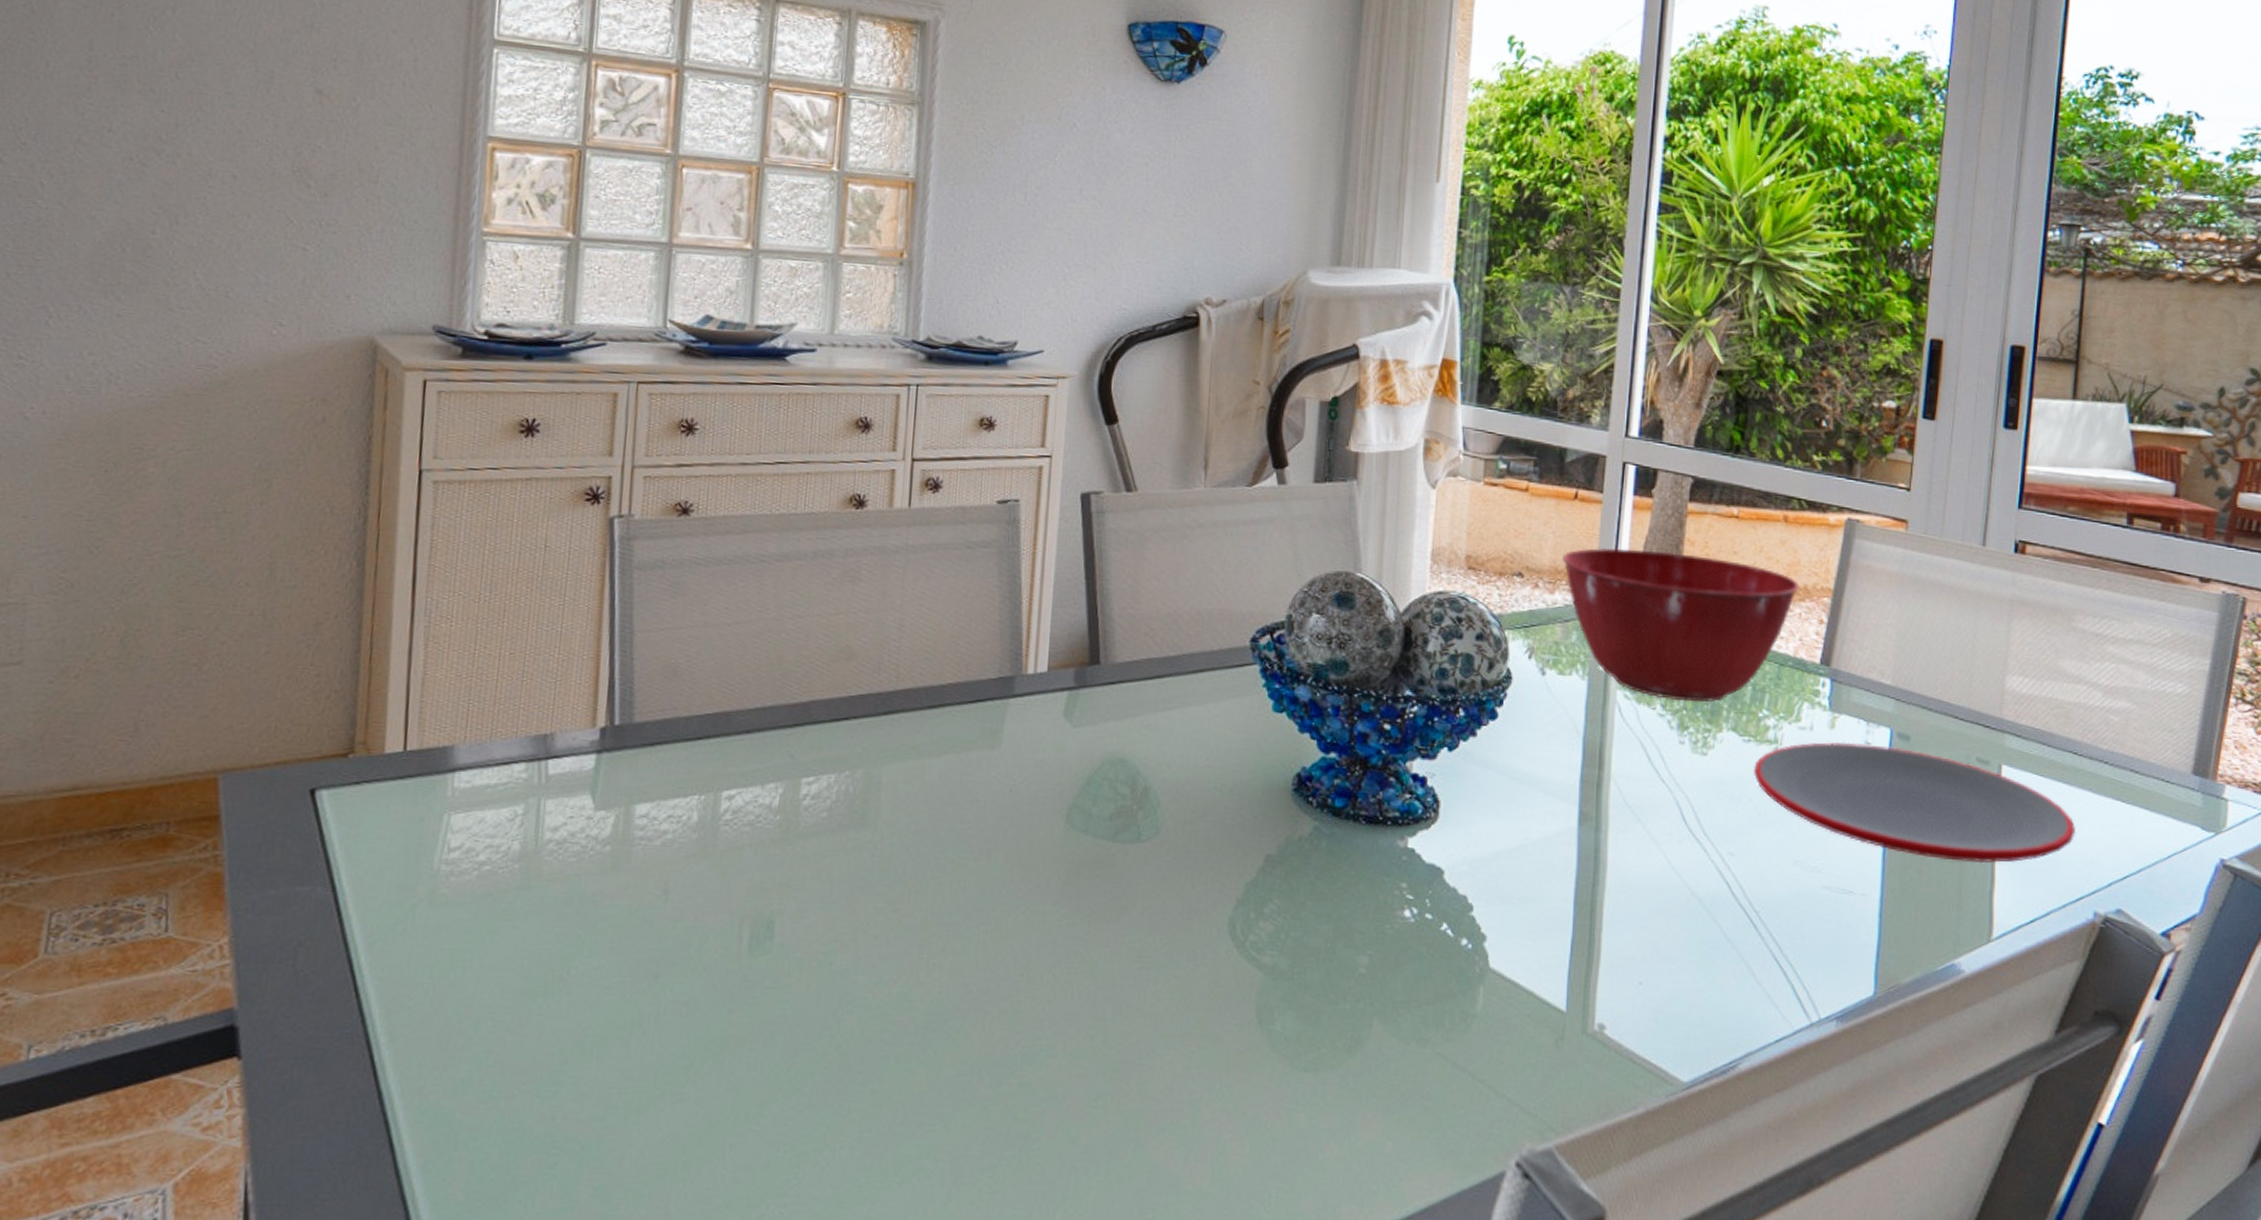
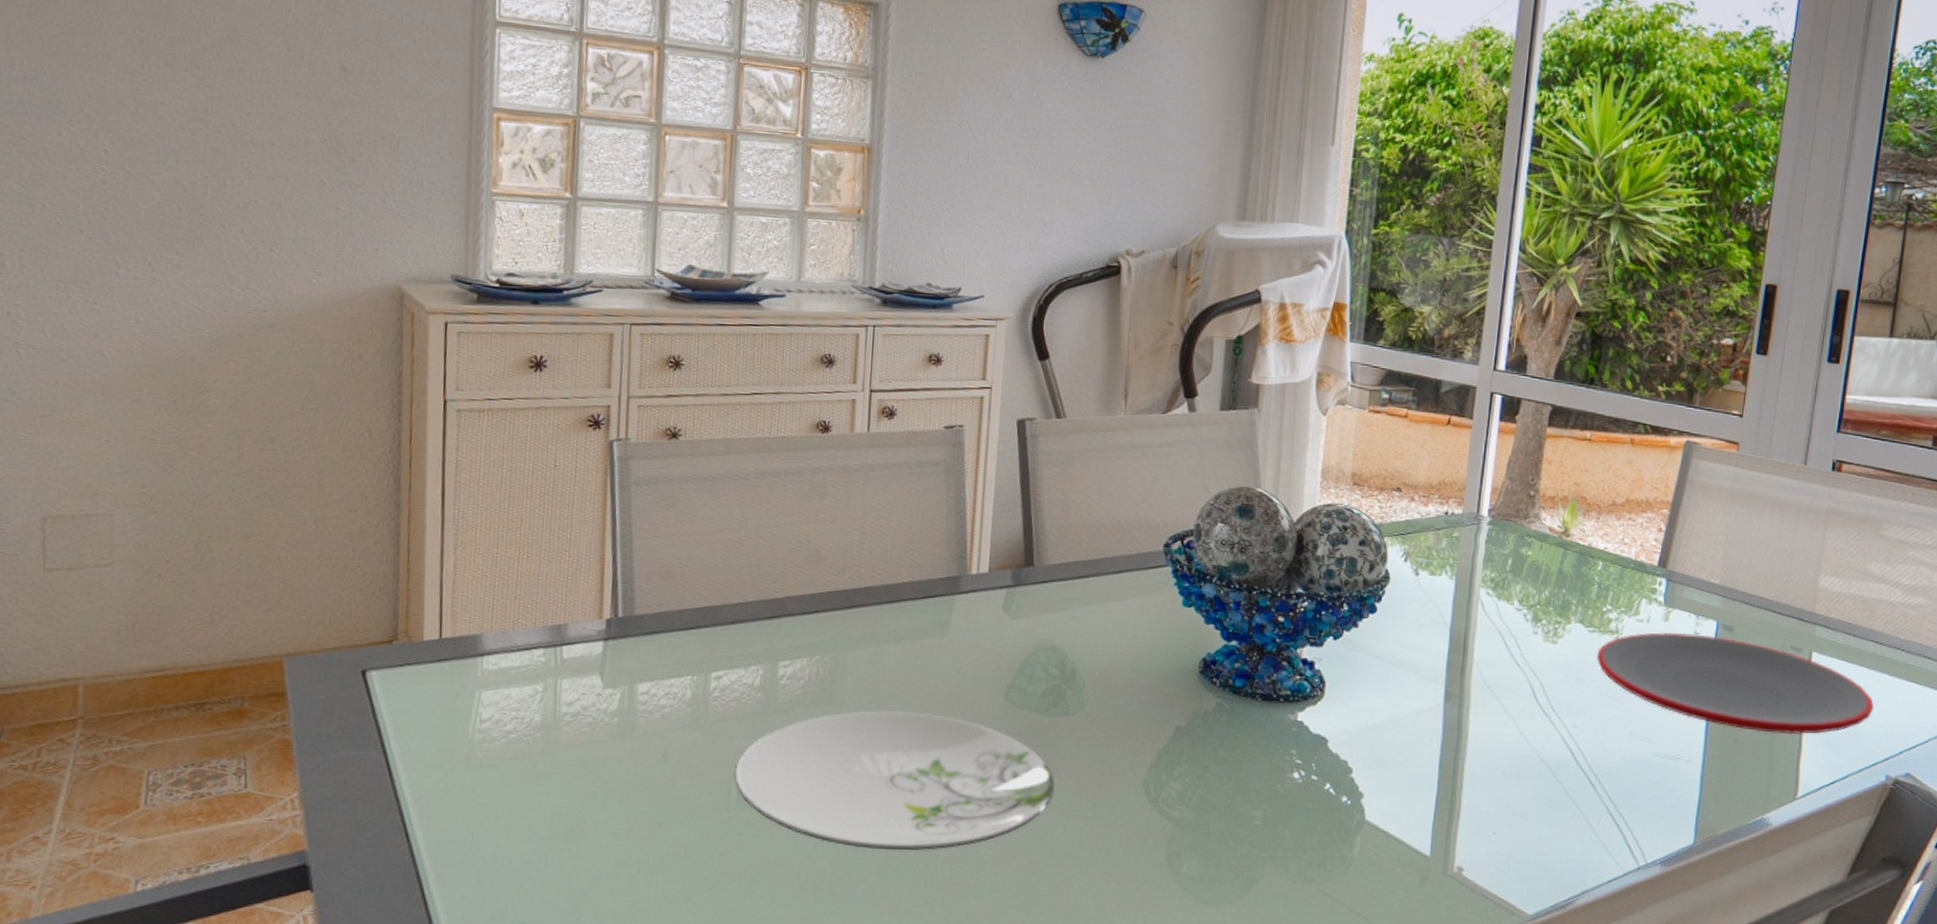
plate: none [746,836,1126,1007] -> present [733,710,1056,851]
mixing bowl: present [1562,547,1800,703] -> none [1436,466,1643,599]

